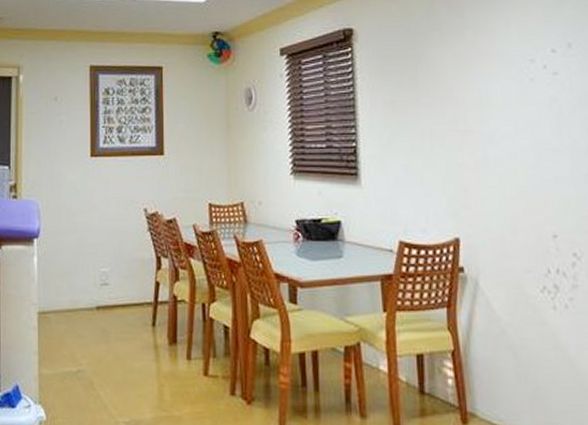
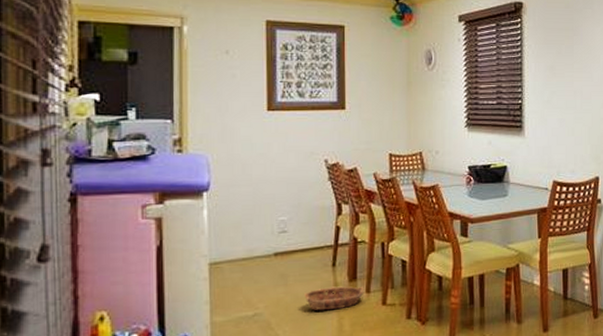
basket: none [125,349,185,374] -> present [304,286,364,310]

